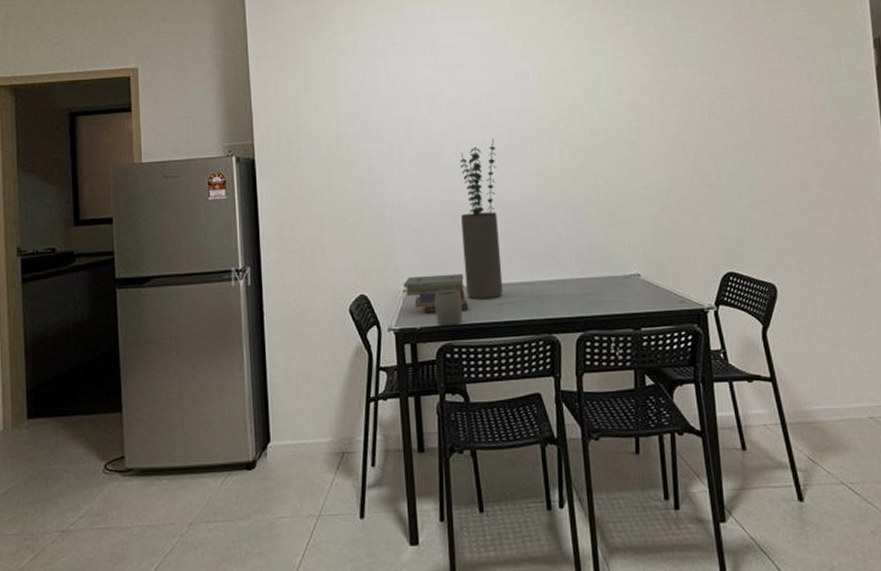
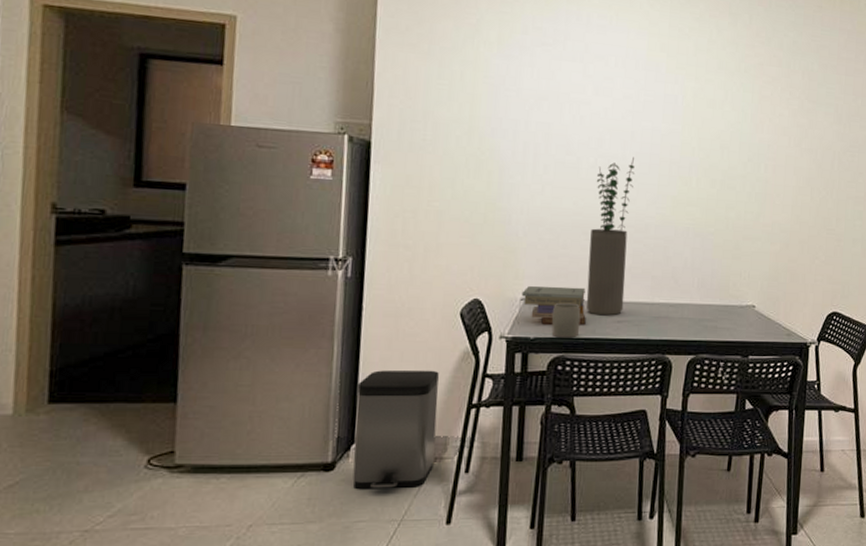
pedal bin: none [267,367,343,487] -> present [353,370,439,490]

